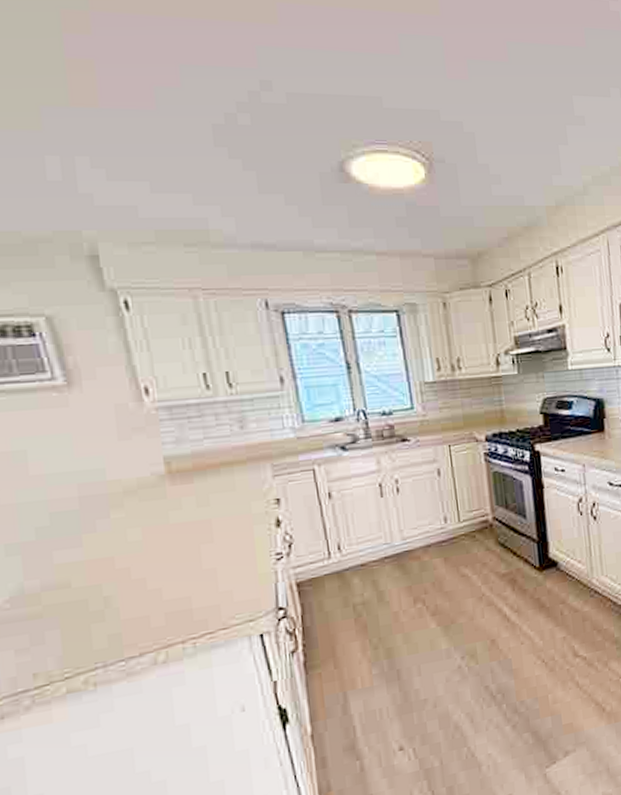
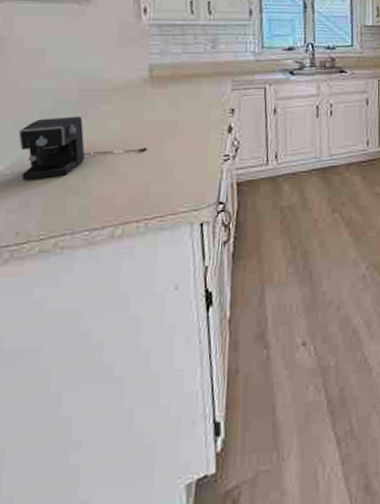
coffee maker: none [11,529,180,614] -> present [18,116,148,181]

